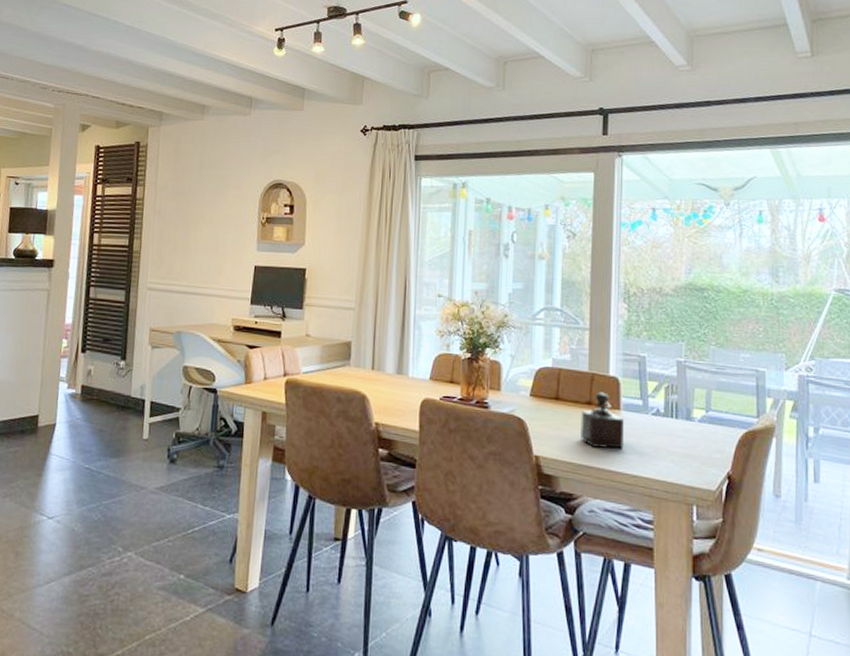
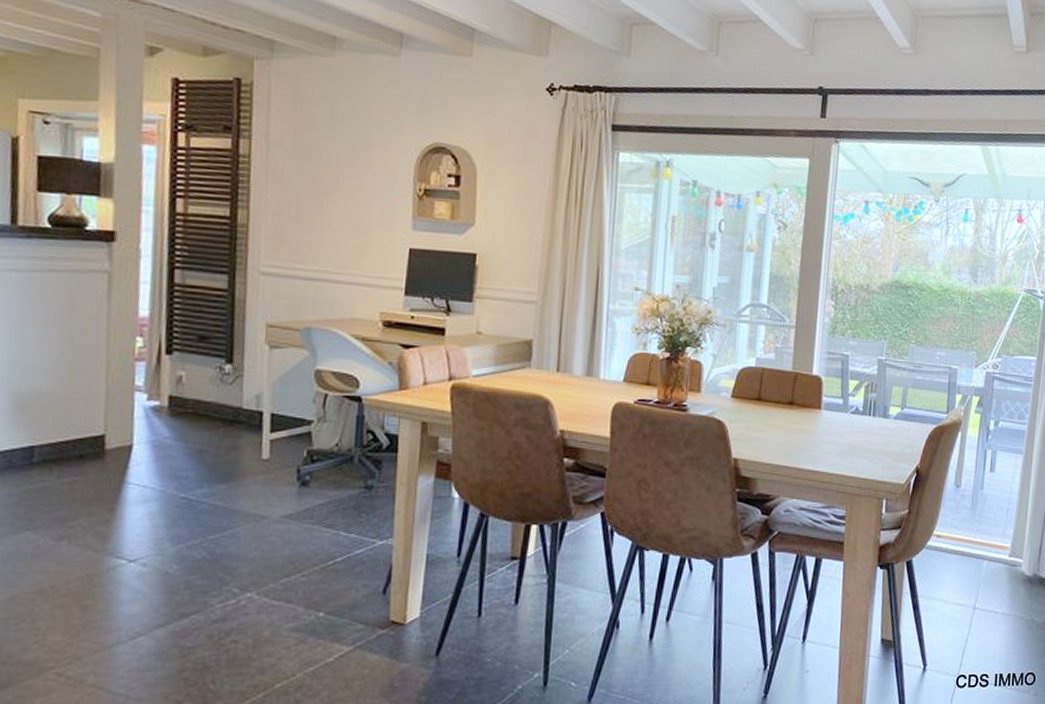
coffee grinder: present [579,392,625,449] -> none [780,391,824,449]

